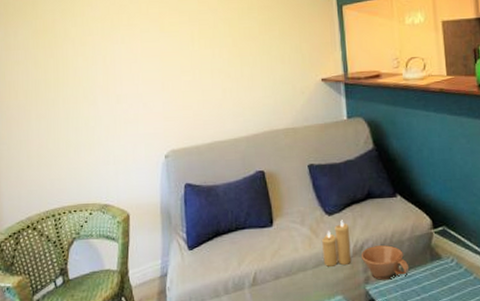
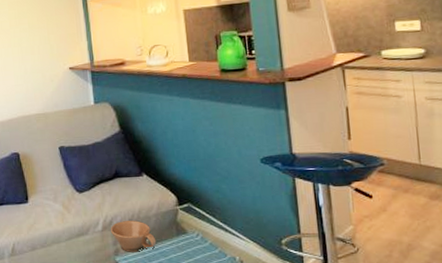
candle: present [322,220,352,267] -> none [74,197,102,239]

